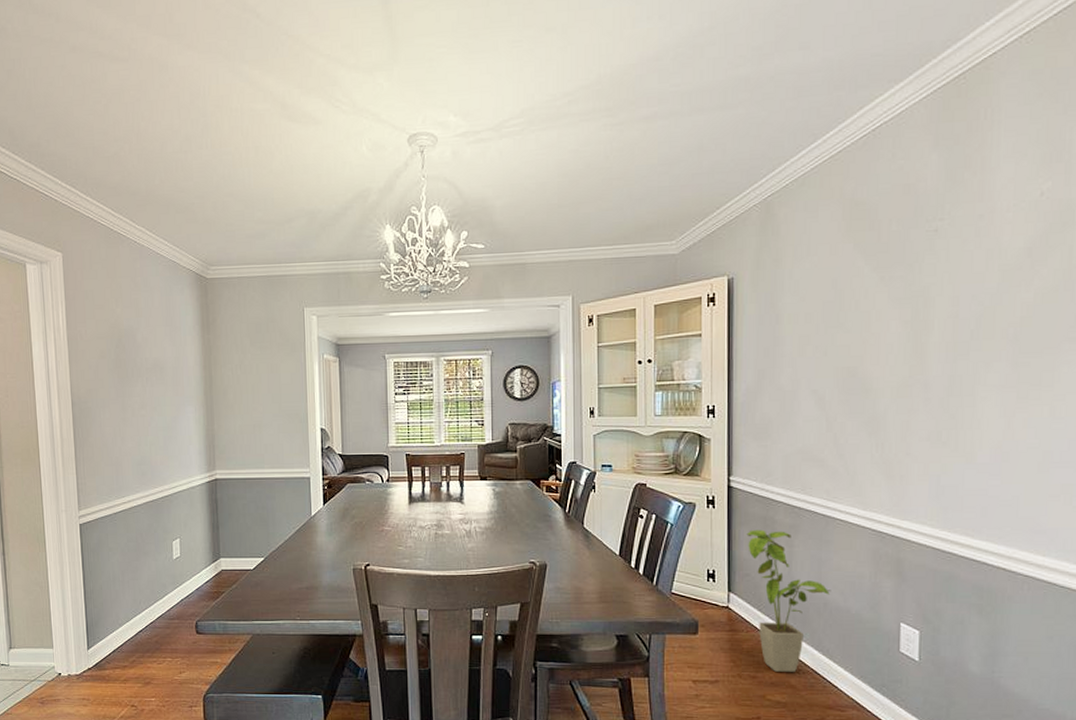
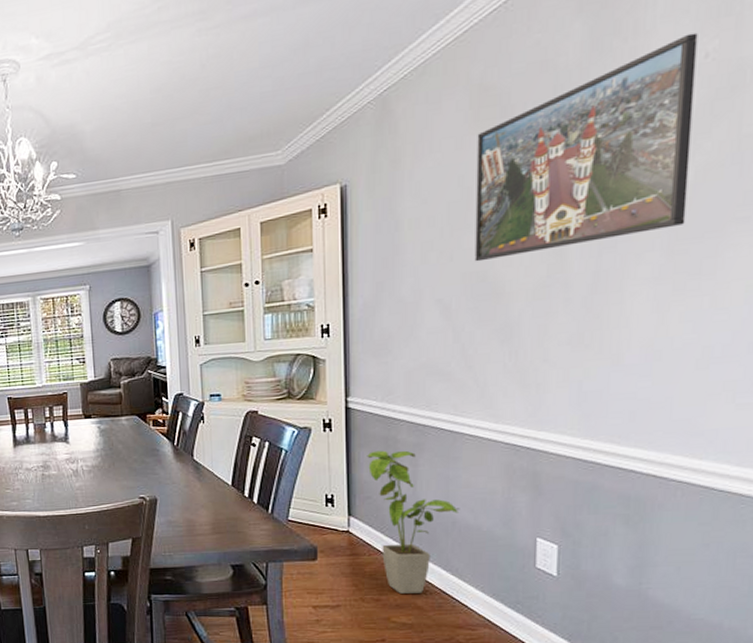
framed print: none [846,173,1035,358] -> present [474,32,698,262]

